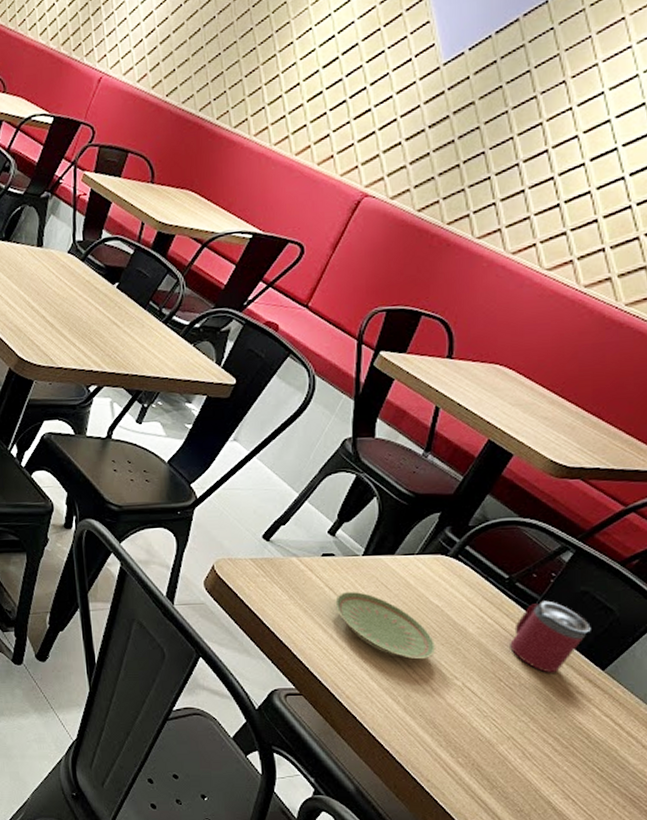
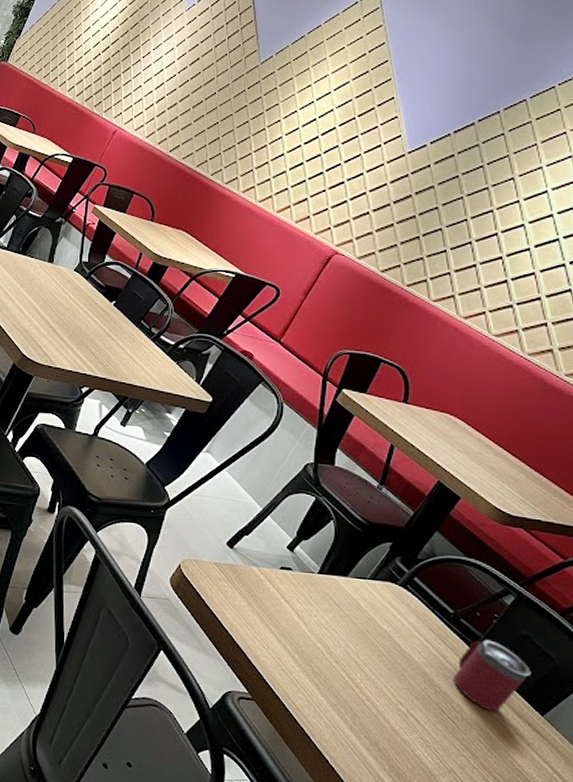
plate: present [335,591,436,660] -> none [290,605,383,682]

